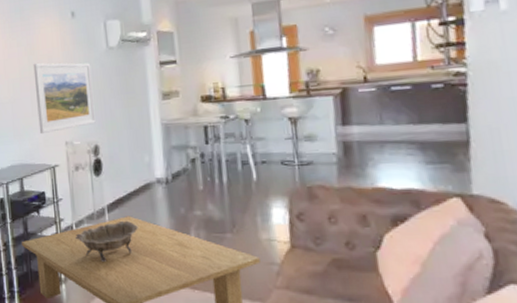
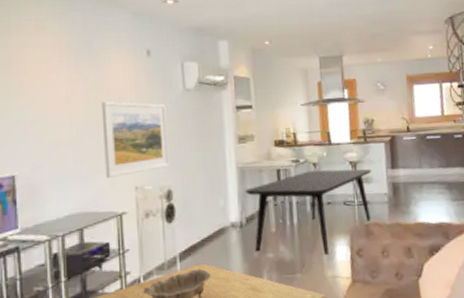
dining table: none [171,125,316,216] -> present [245,168,372,255]

